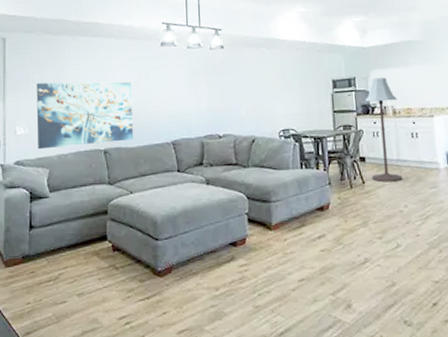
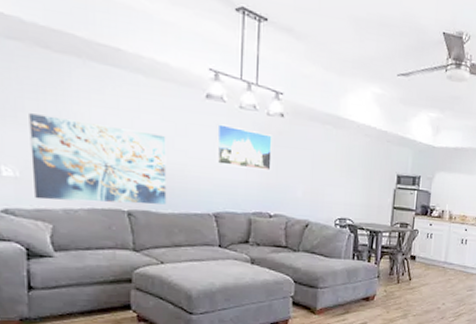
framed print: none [169,64,217,99] -> present [215,124,272,172]
floor lamp: present [364,77,403,183] -> none [419,180,456,282]

